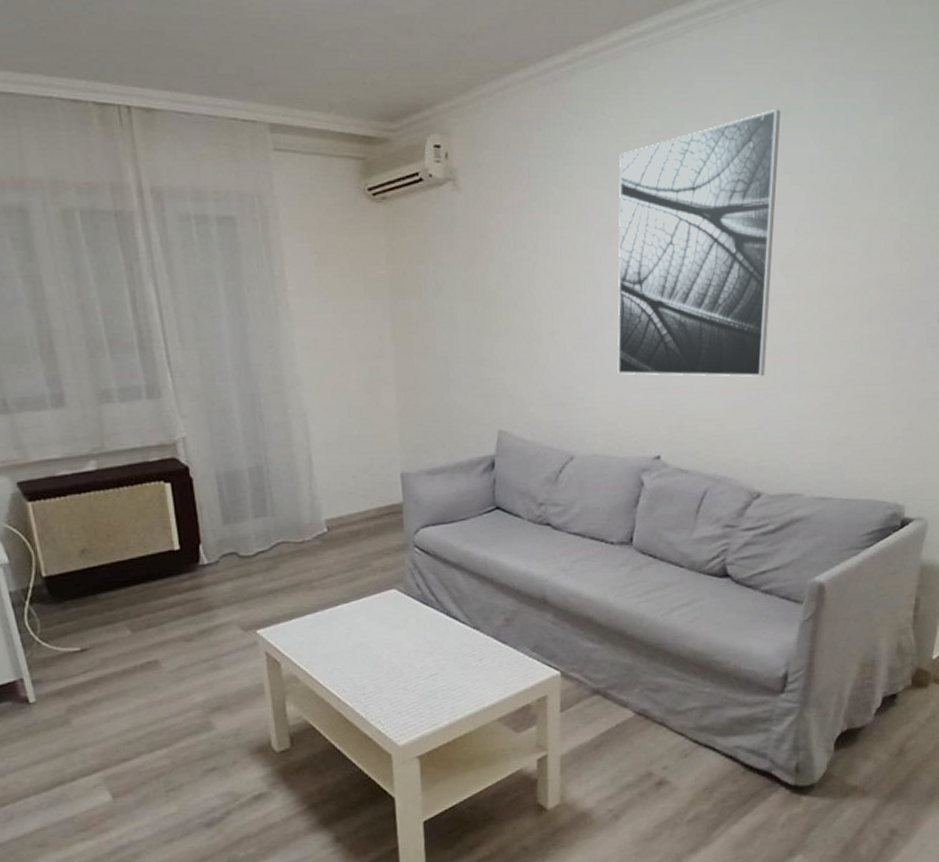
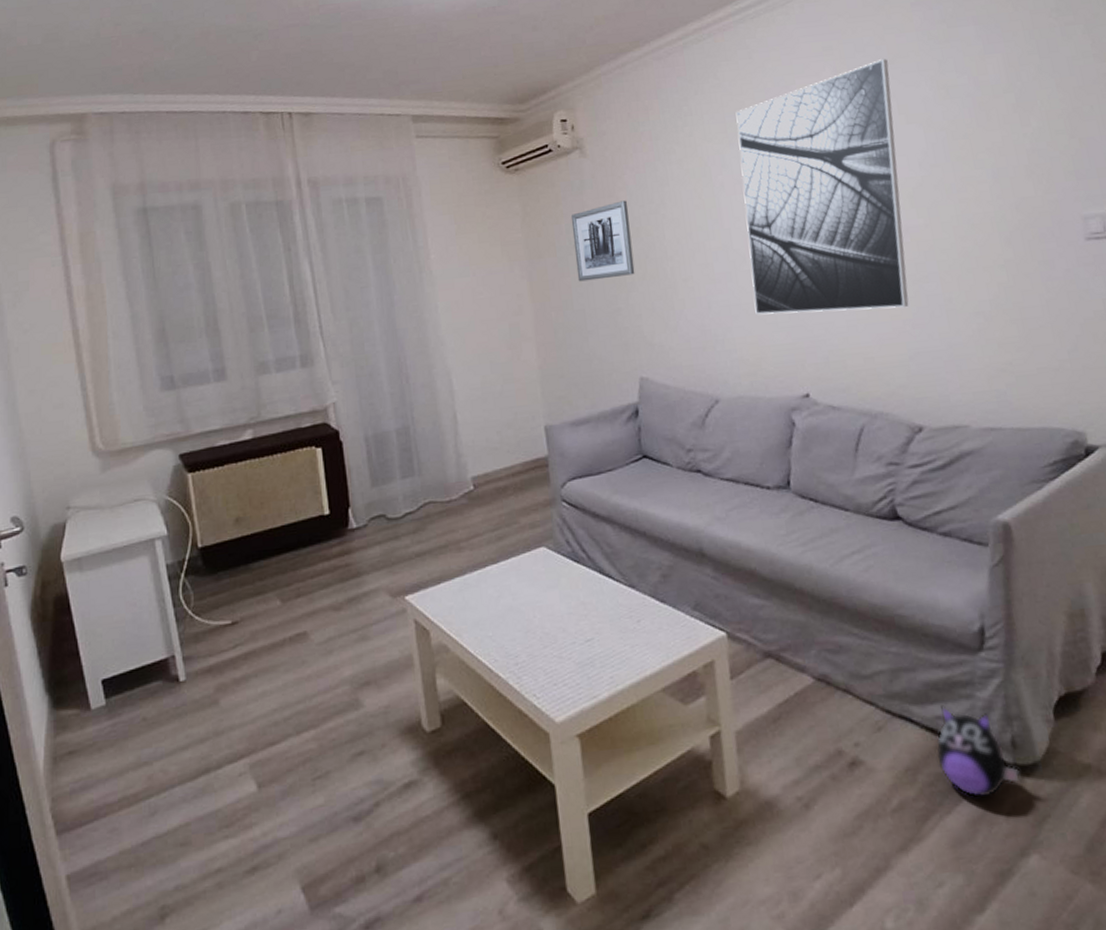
wall art: none [438,243,502,327] -> present [570,200,635,282]
plush toy: none [732,737,799,812] -> present [935,705,1020,798]

